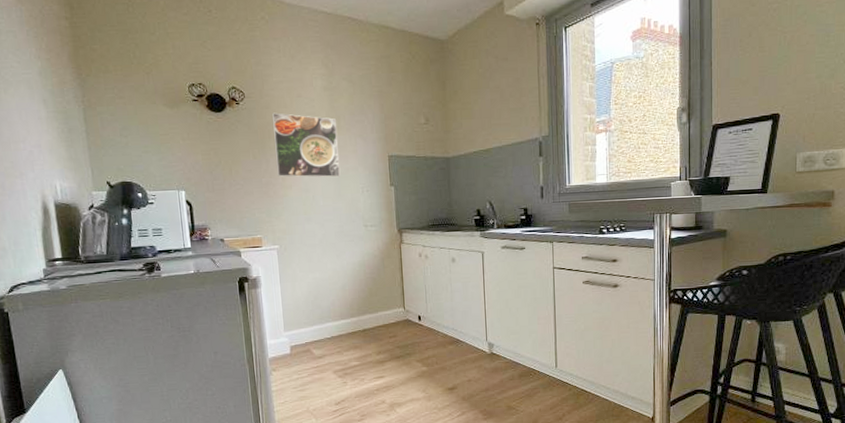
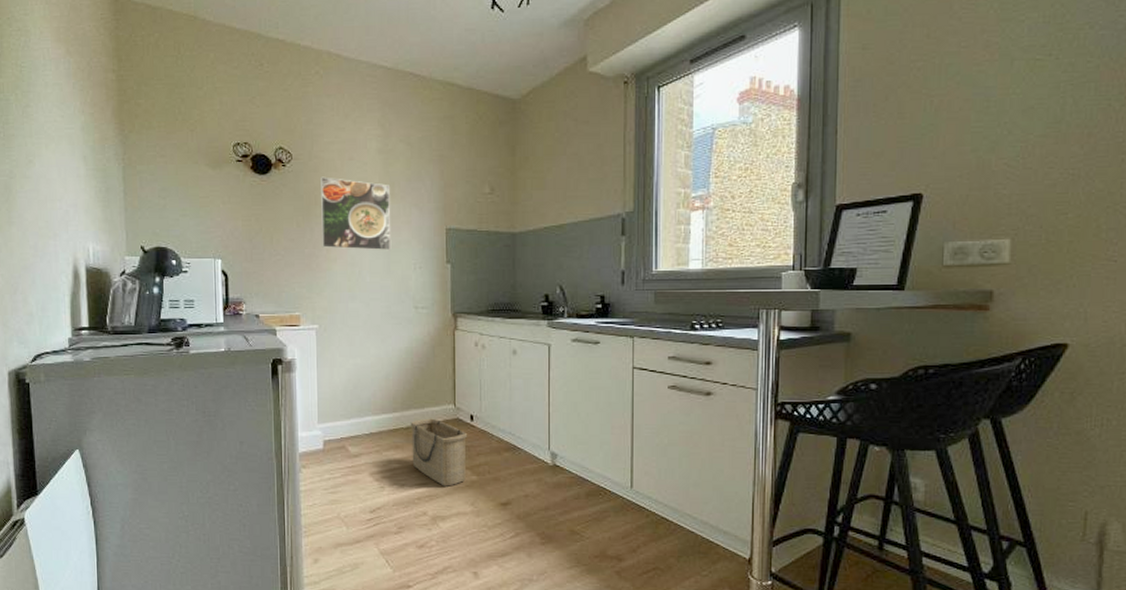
basket: none [366,320,417,378] -> present [410,418,468,487]

